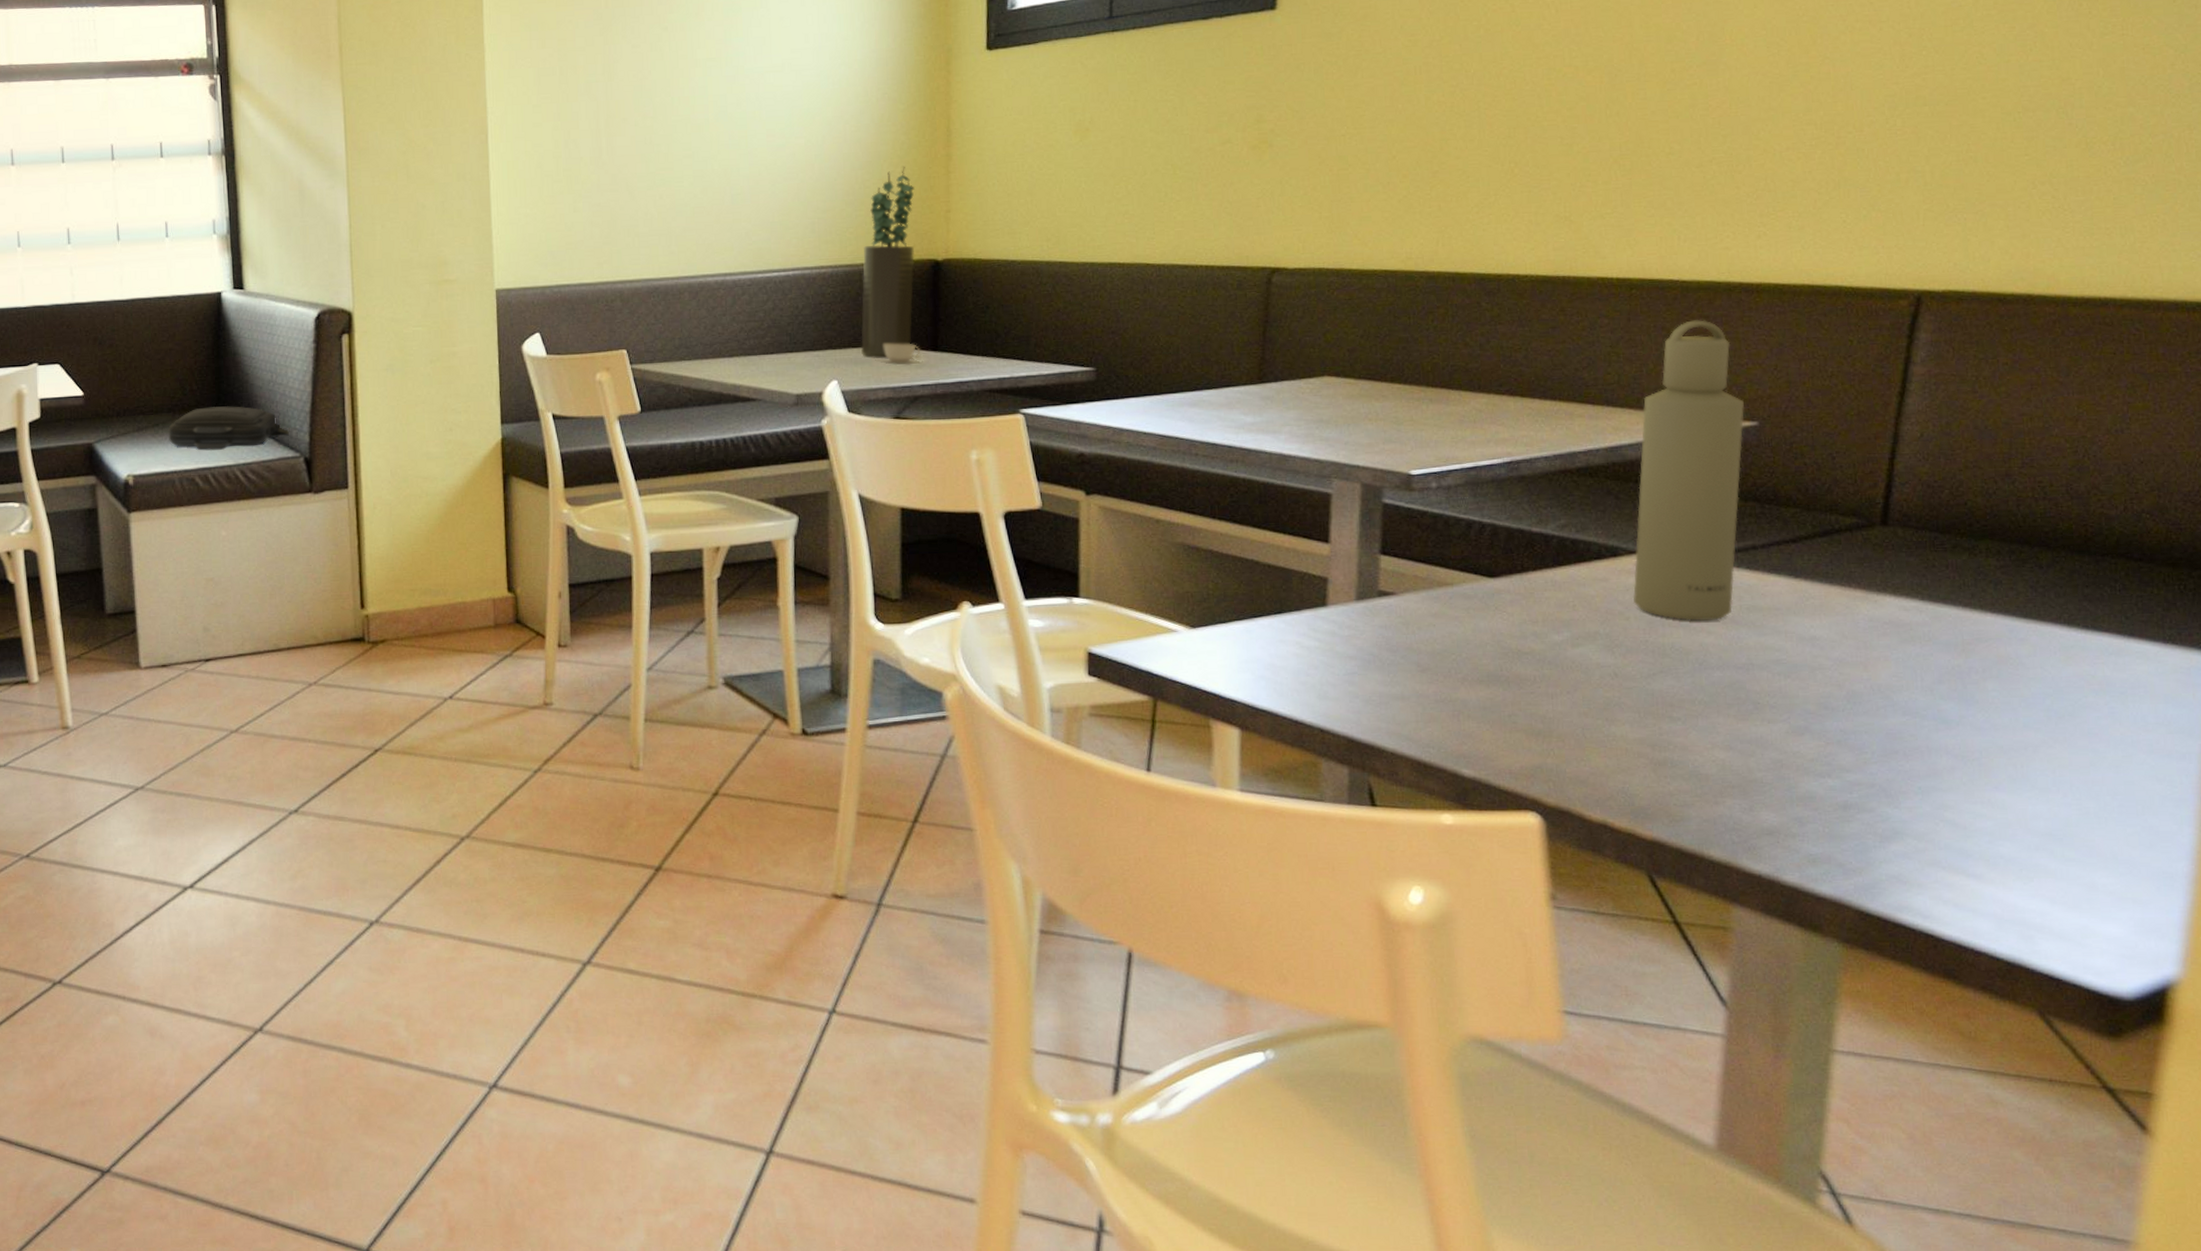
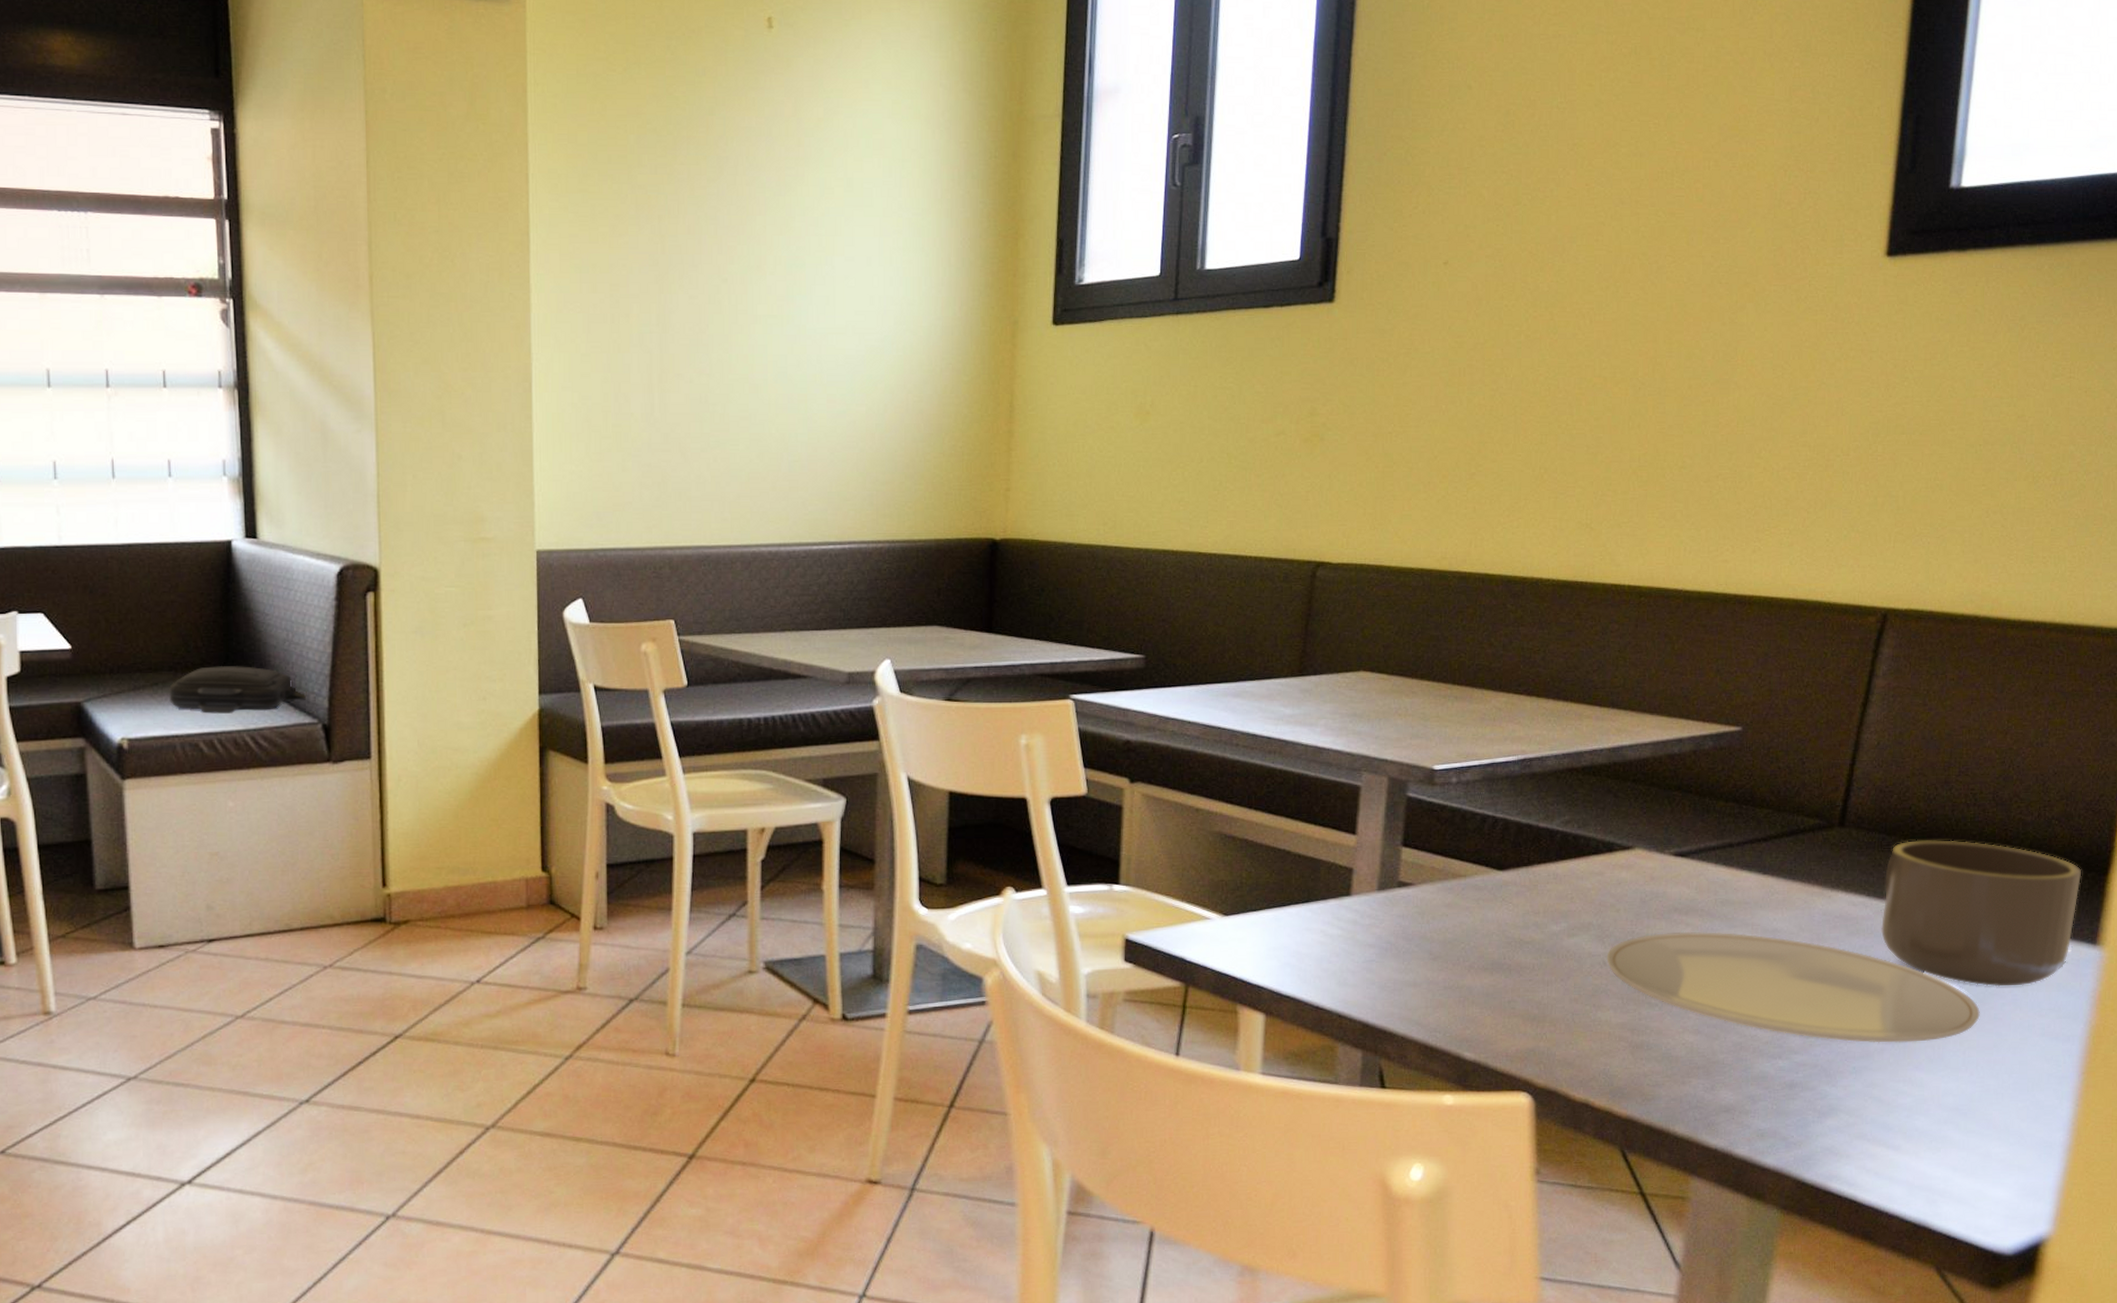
vase: present [861,166,915,359] -> none [916,440,975,639]
teacup: present [875,343,923,366] -> none [929,623,977,646]
plate: none [1617,640,2070,761] -> present [1606,931,1980,1043]
bottle: present [1632,320,1744,621] -> none [1623,629,1731,913]
cup: none [1940,537,2185,698] -> present [1880,840,2082,987]

